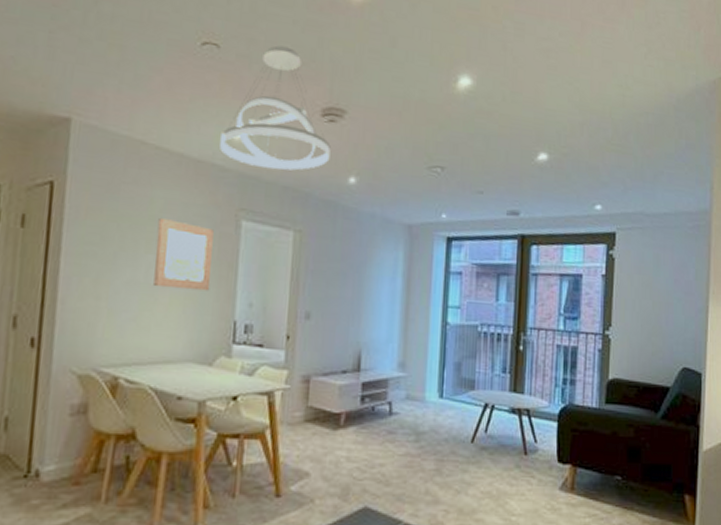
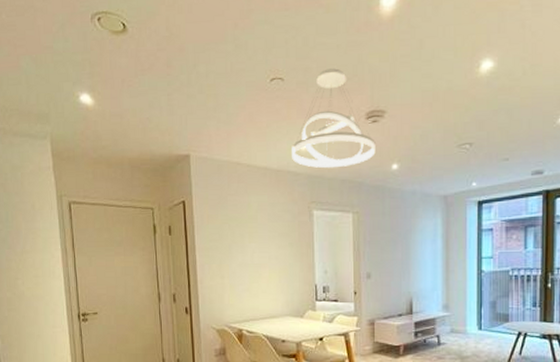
wall art: present [153,218,214,291] -> none [255,217,296,266]

